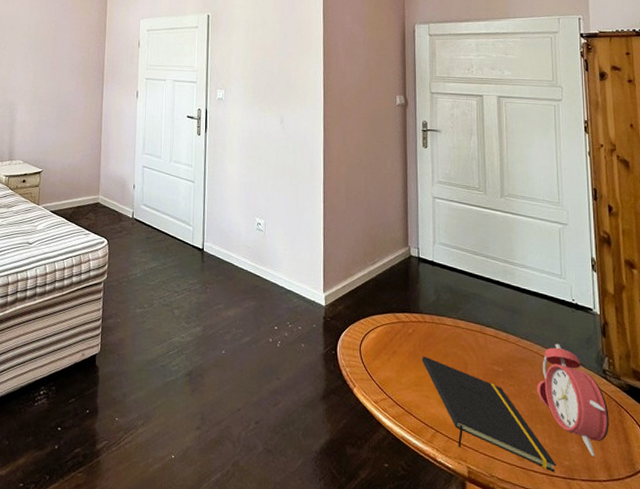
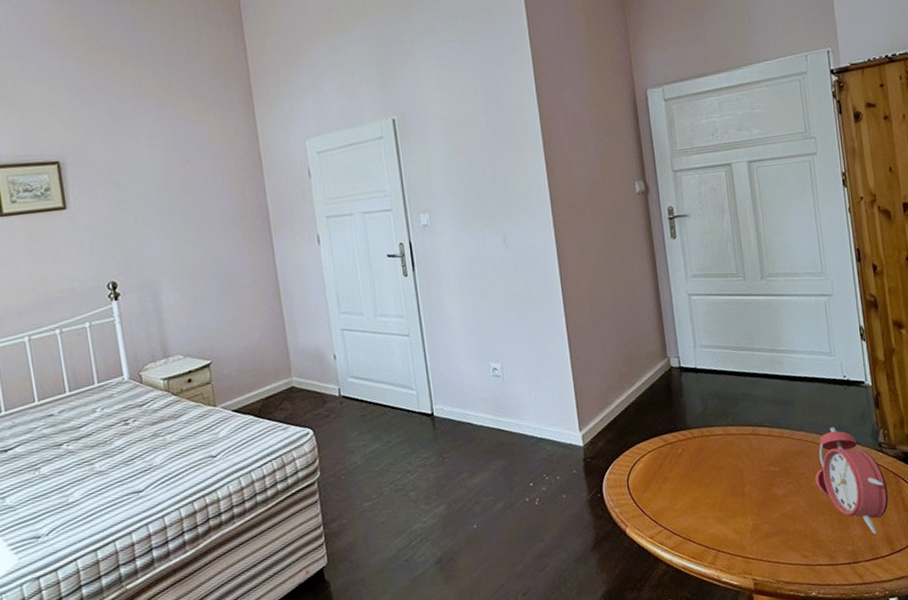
notepad: present [421,356,556,472] -> none [694,474,840,562]

